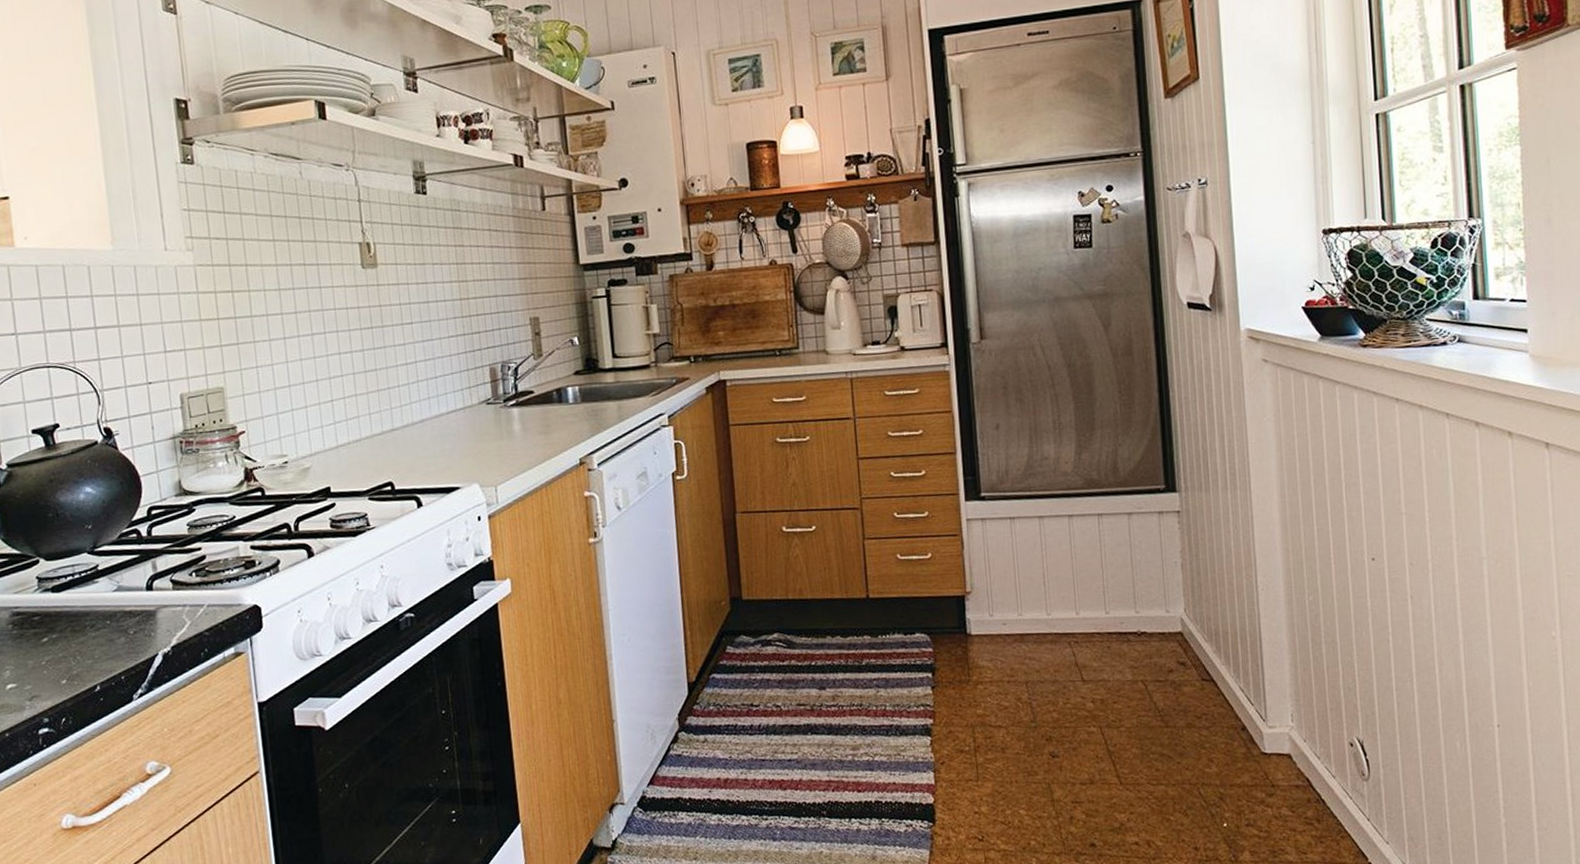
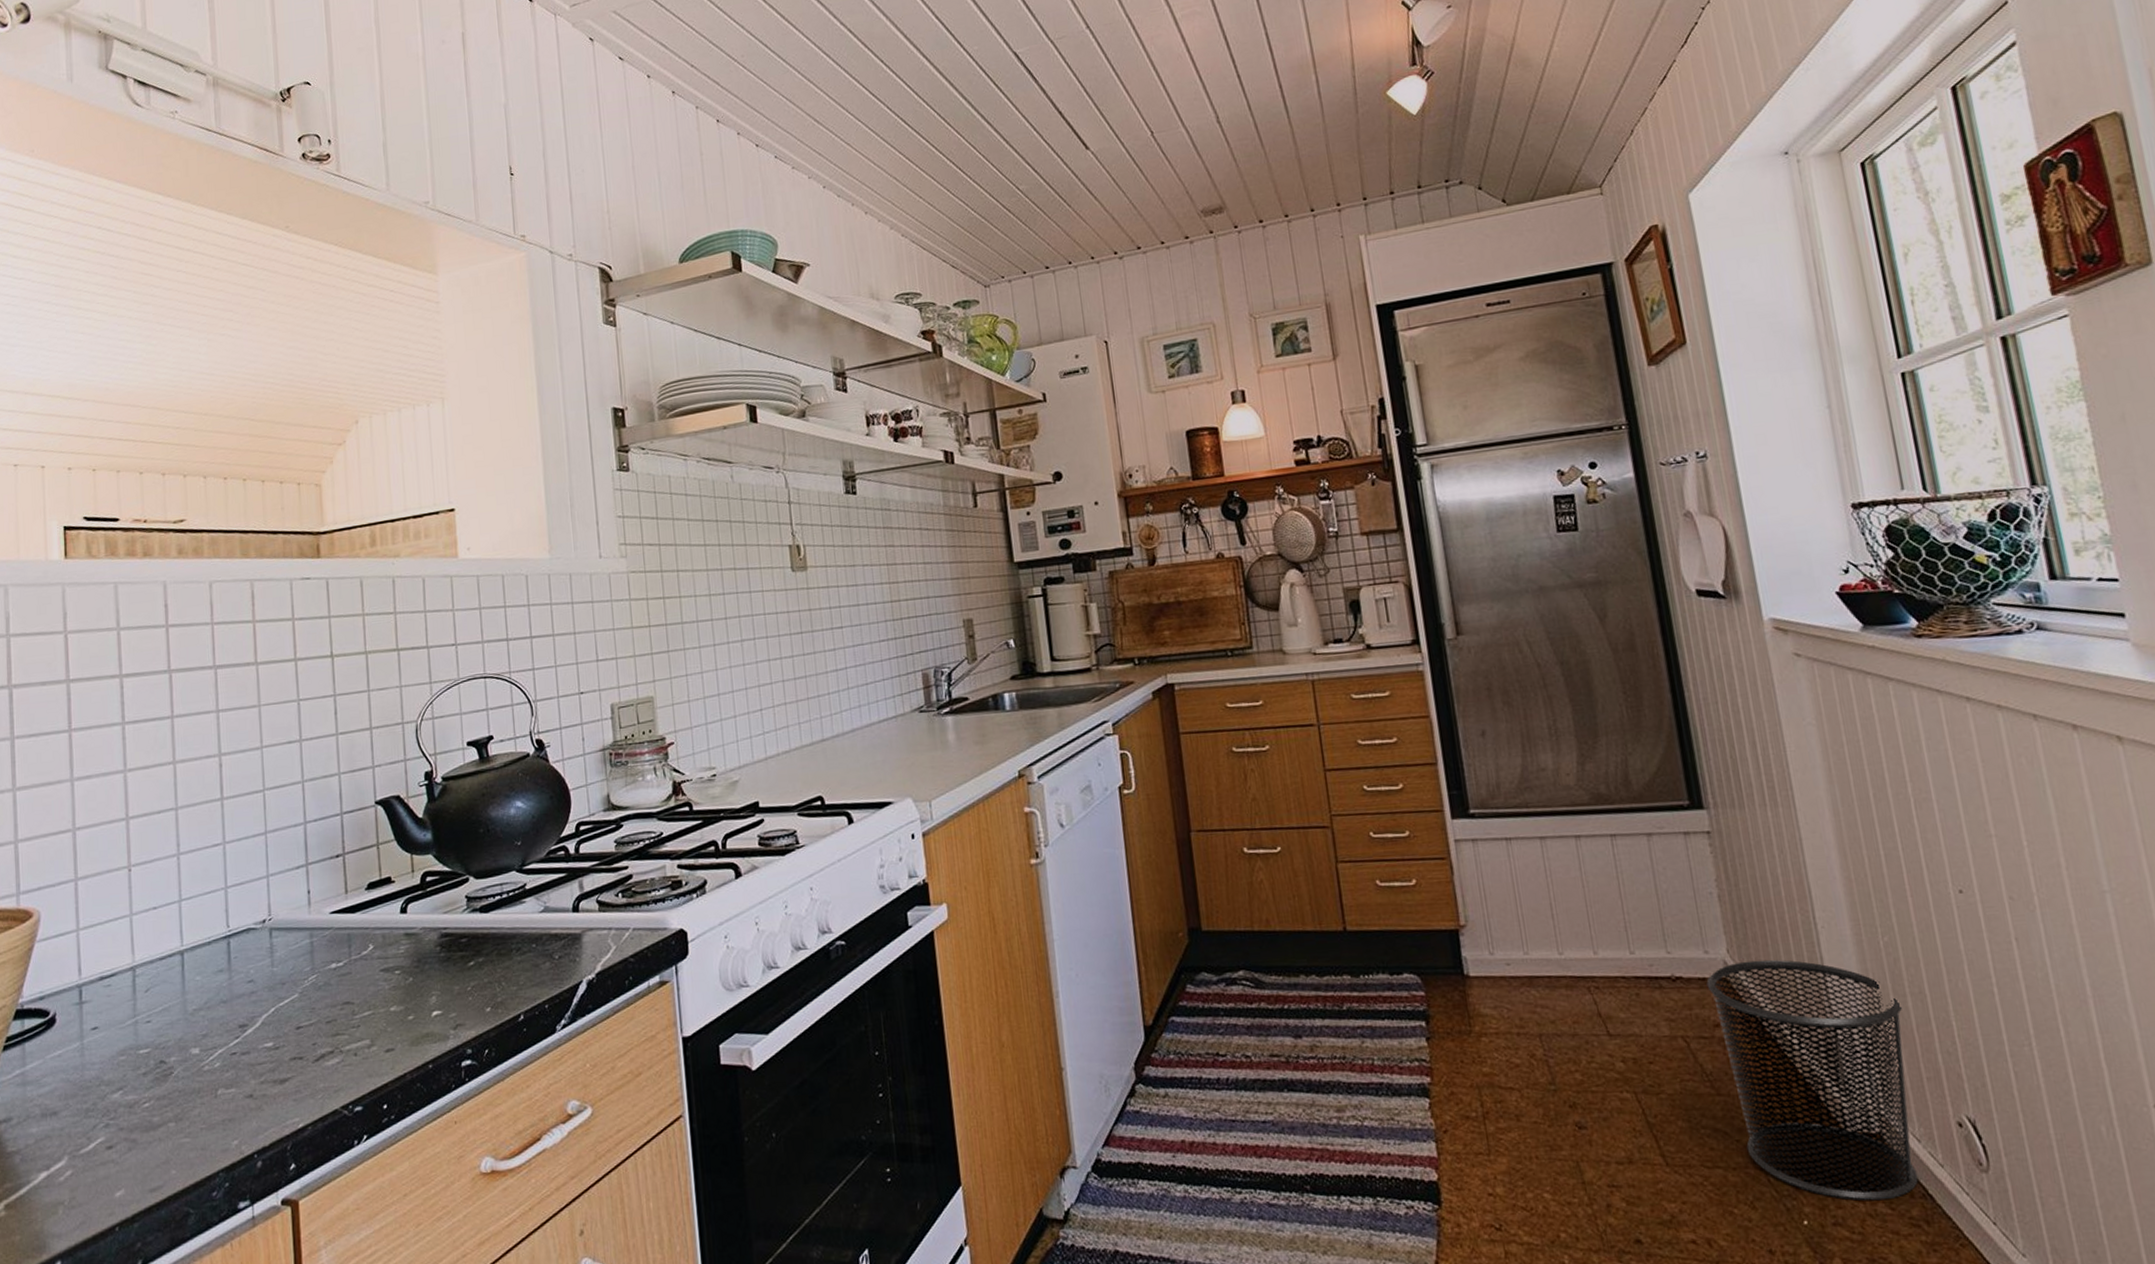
waste bin: none [1165,616,1318,807] -> present [1706,959,1918,1201]

